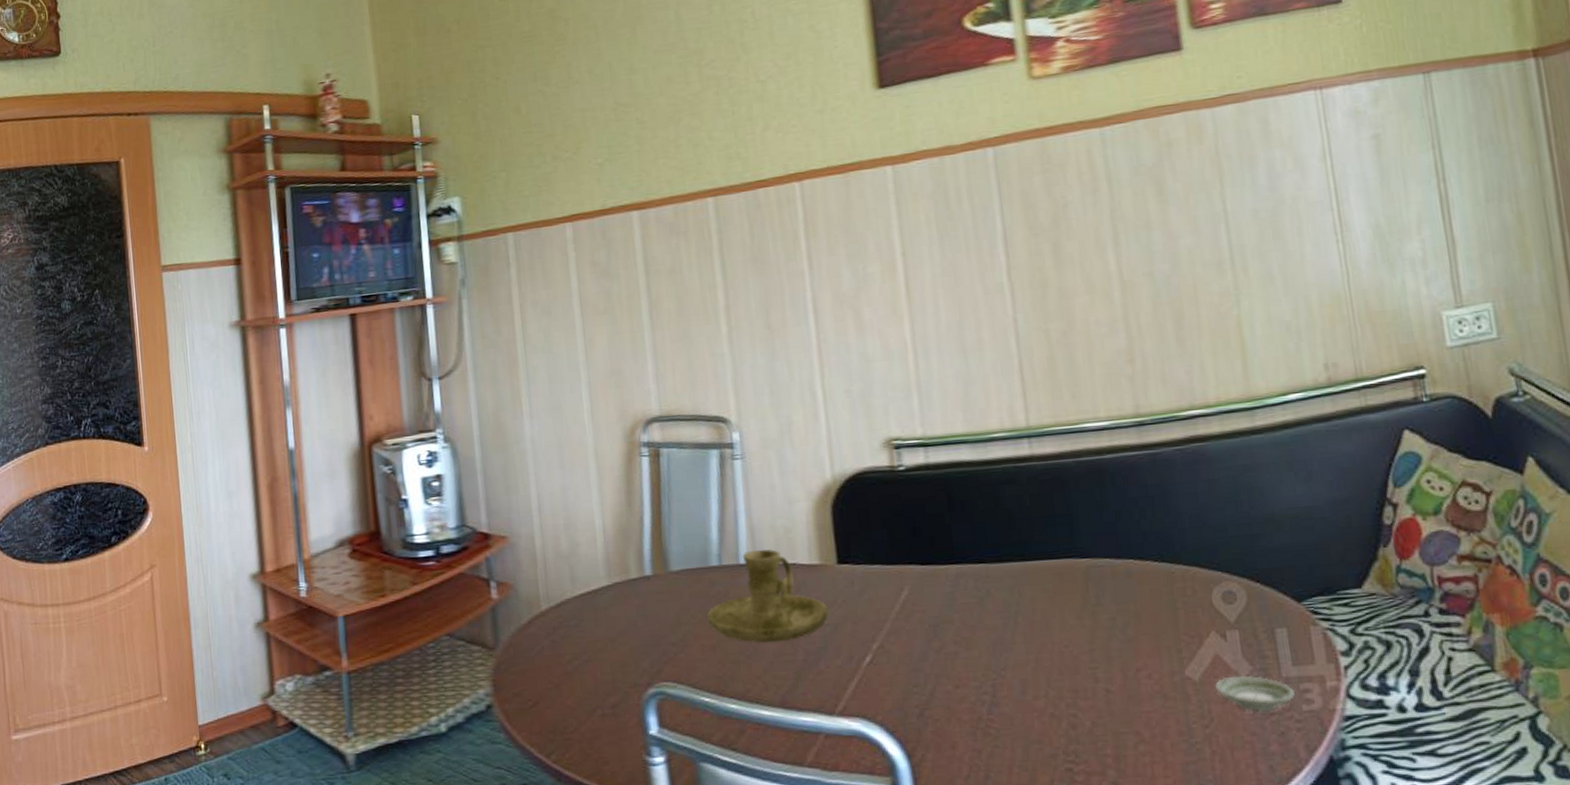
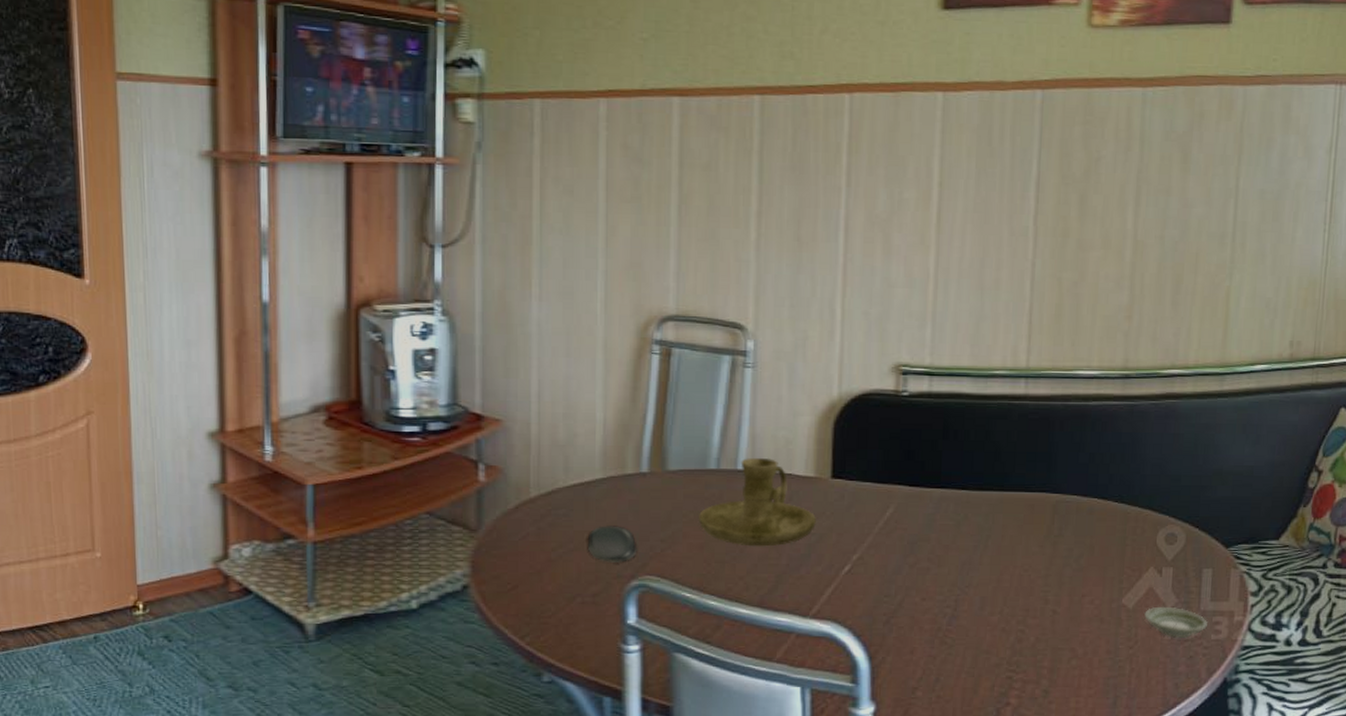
oval tray: none [600,632,651,671] -> present [587,525,637,563]

